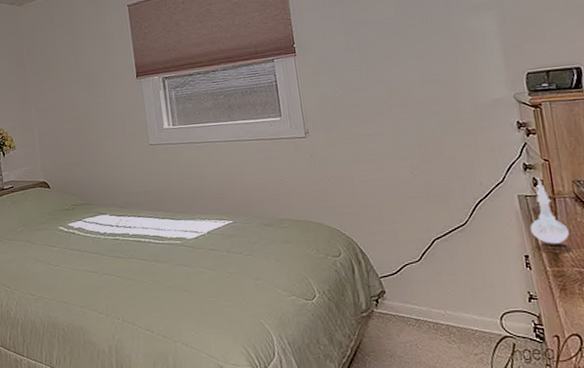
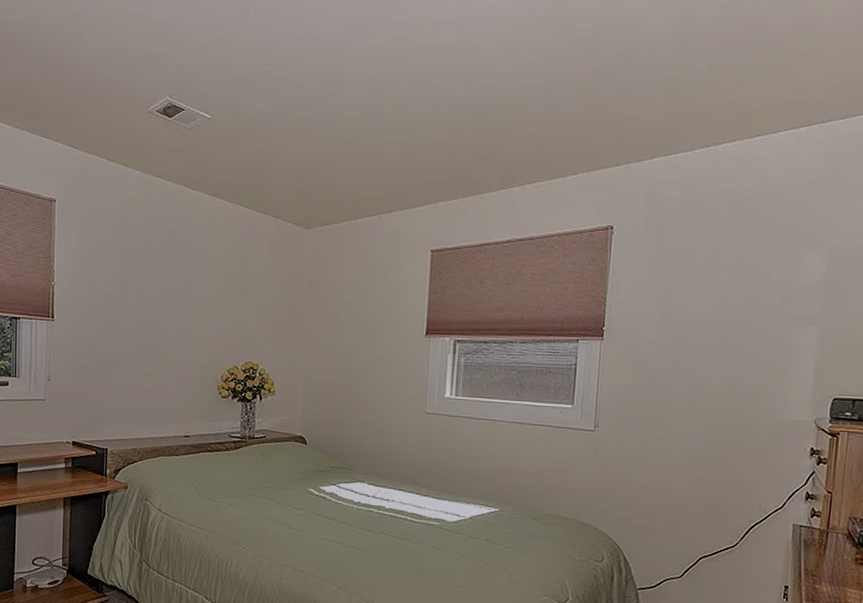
perfume bottle: present [530,177,570,245] -> none [797,508,833,580]

